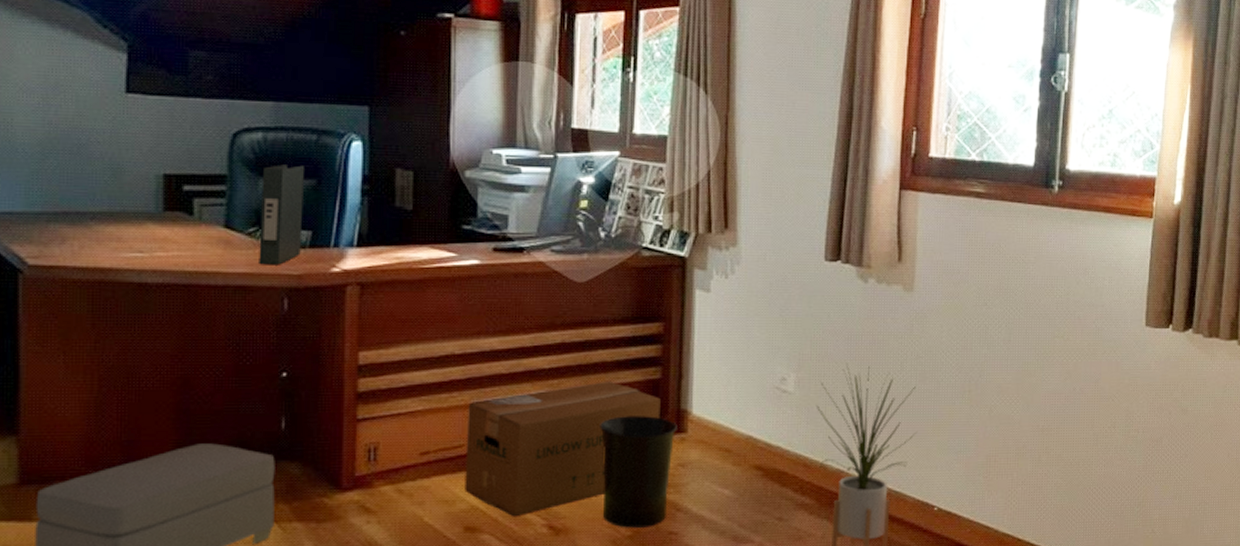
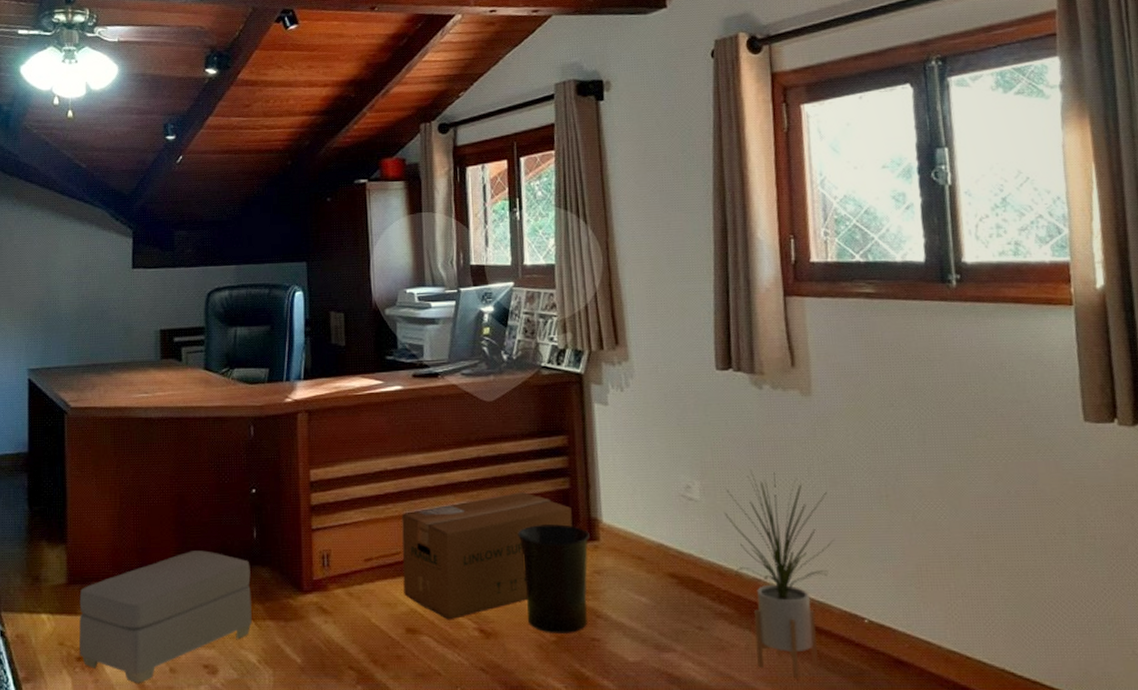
binder: present [259,164,306,265] -> none [230,315,262,399]

